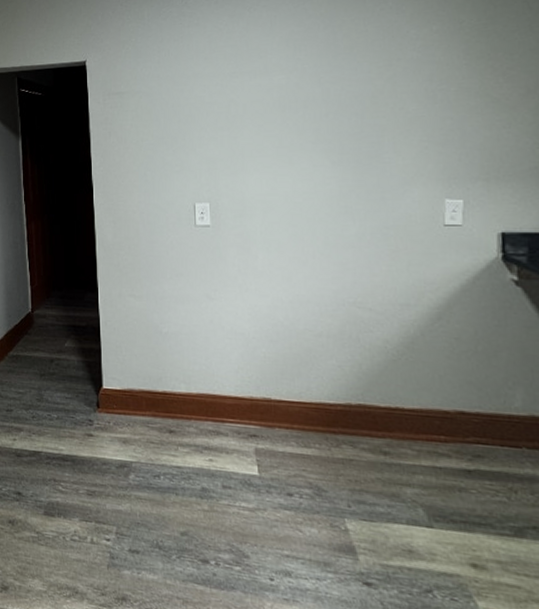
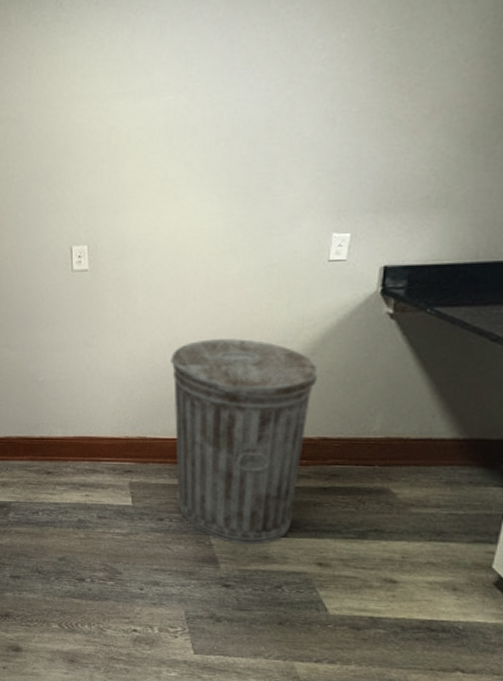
trash can: none [292,298,447,535] -> present [170,339,318,545]

